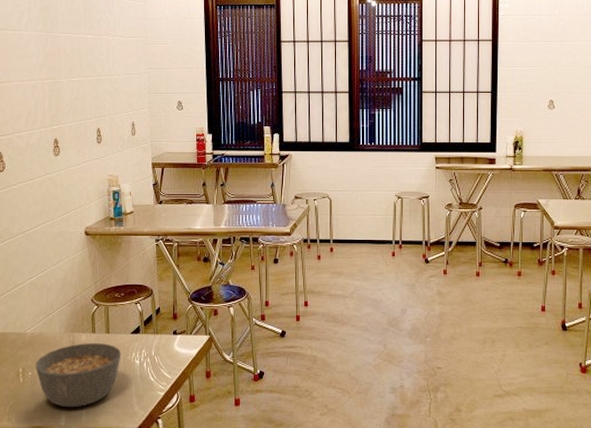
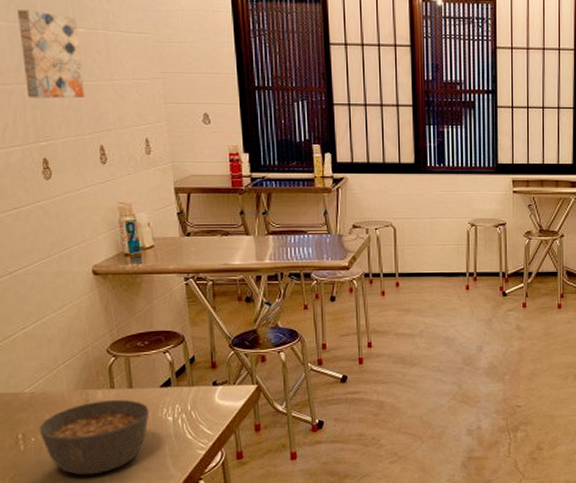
wall art: none [44,22,89,91] -> present [18,10,85,99]

